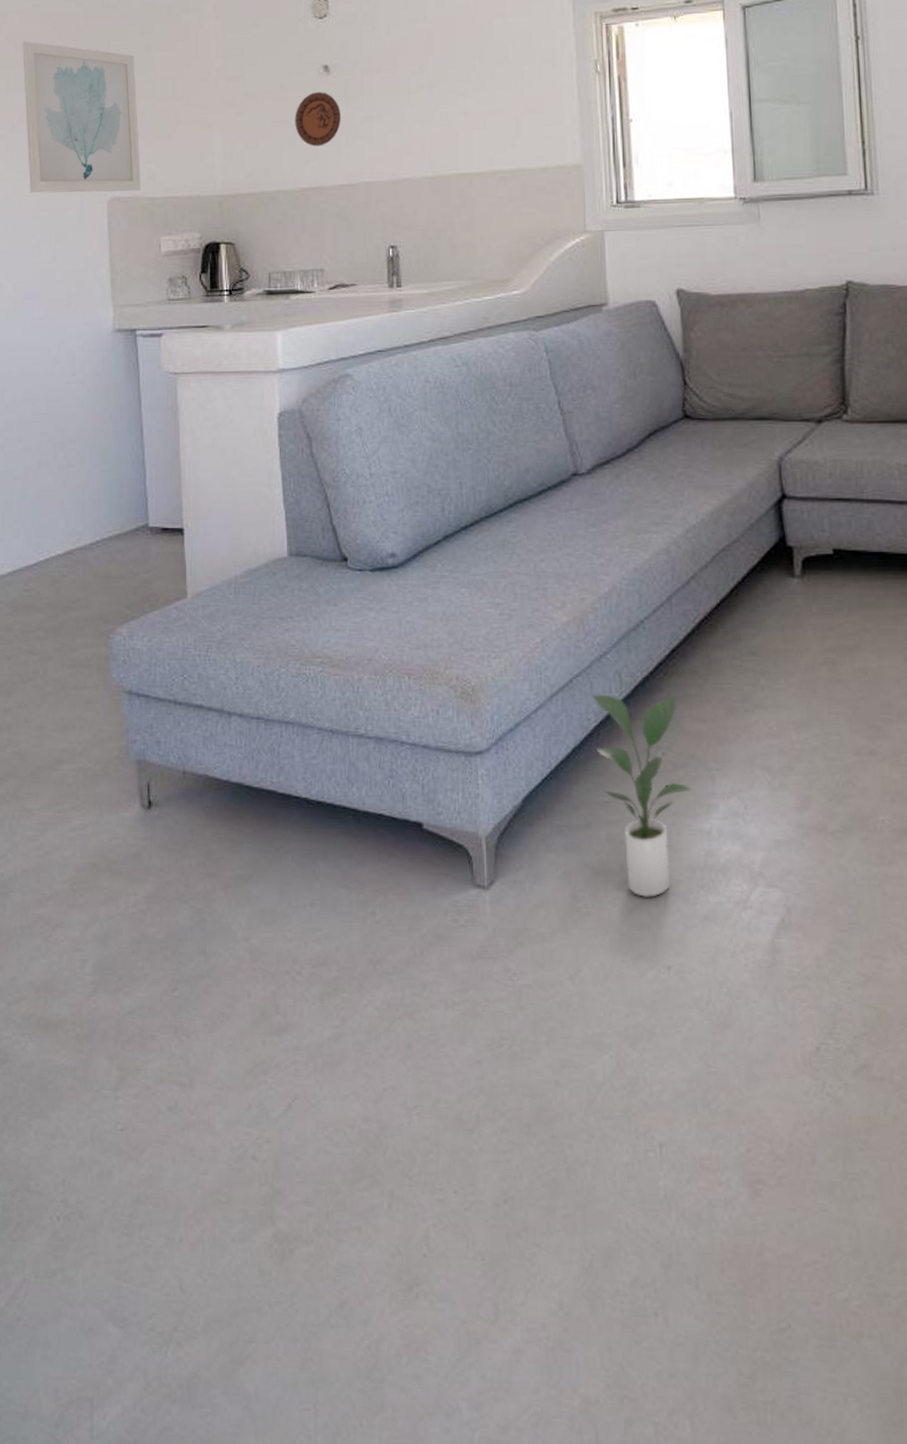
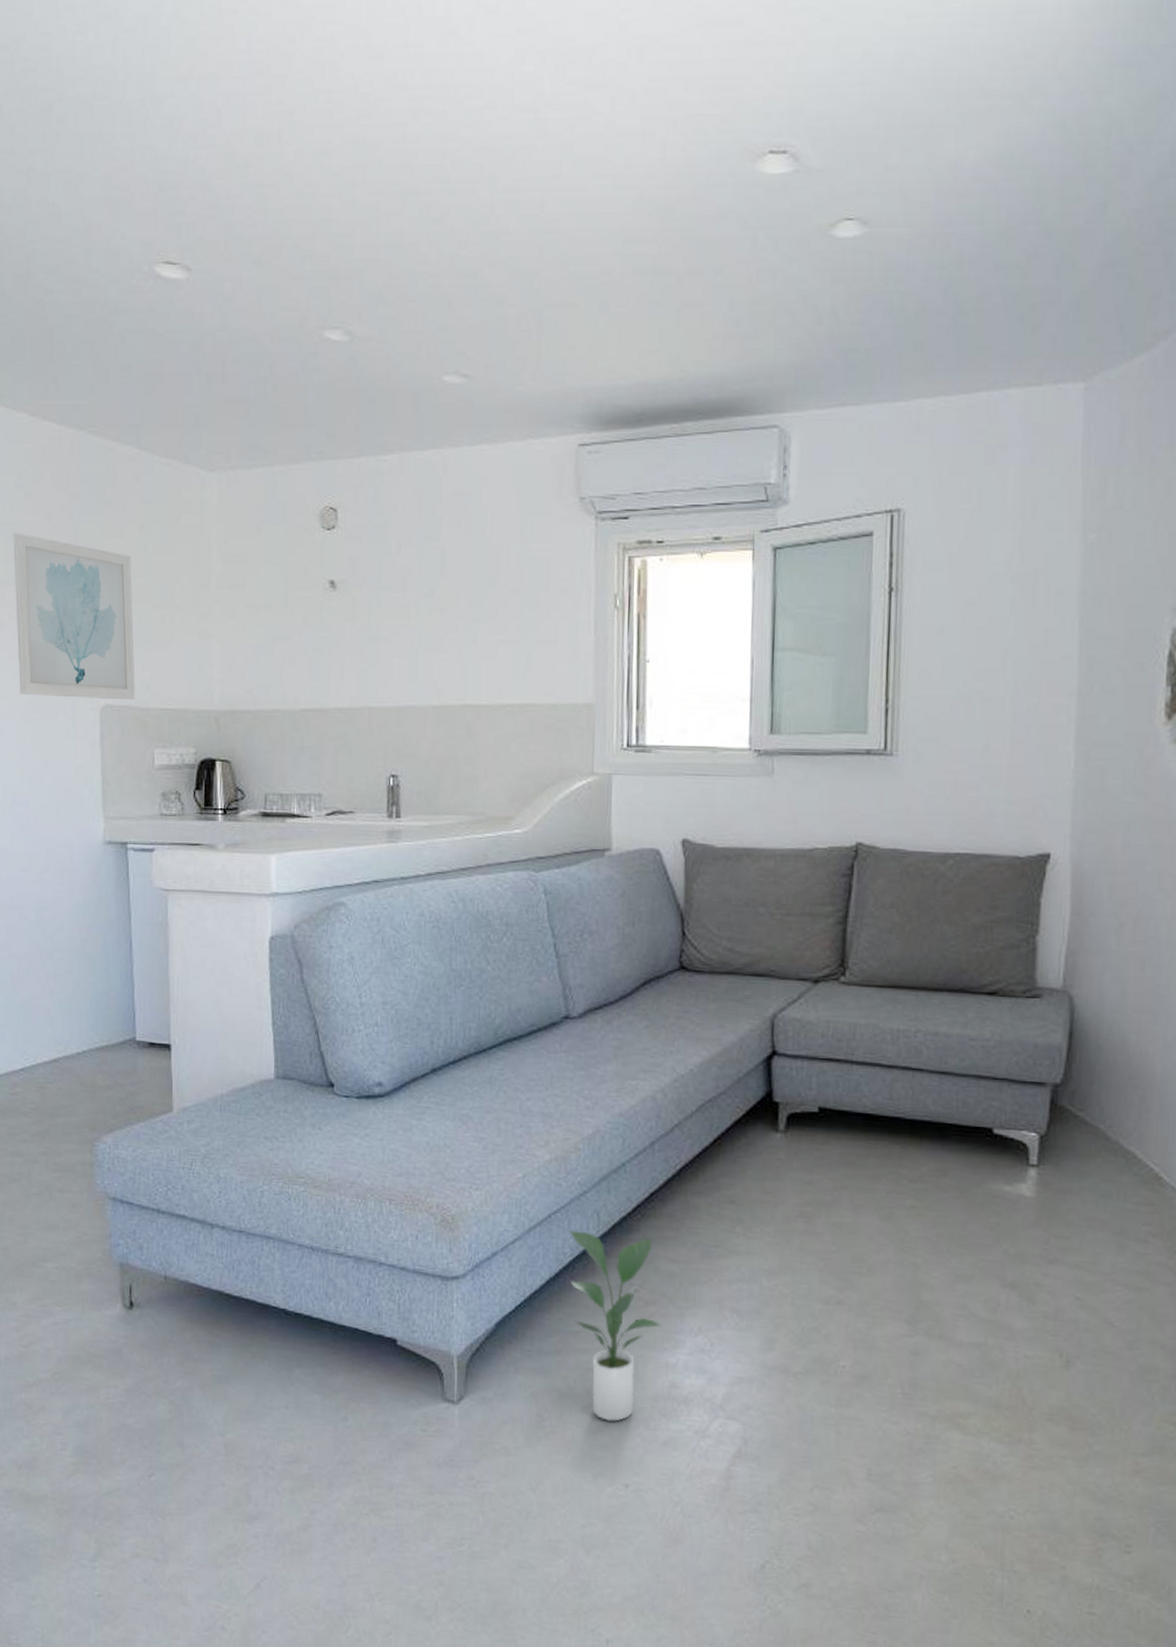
decorative plate: present [295,92,341,147] -> none [297,608,346,666]

